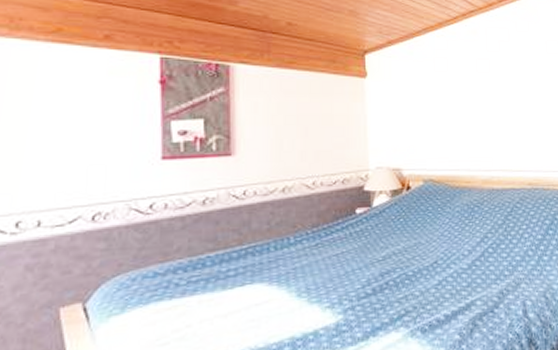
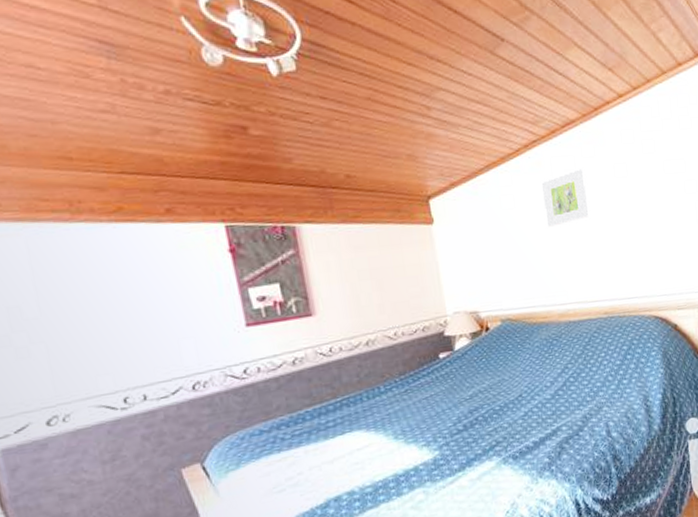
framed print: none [475,41,520,93] -> present [541,169,589,227]

